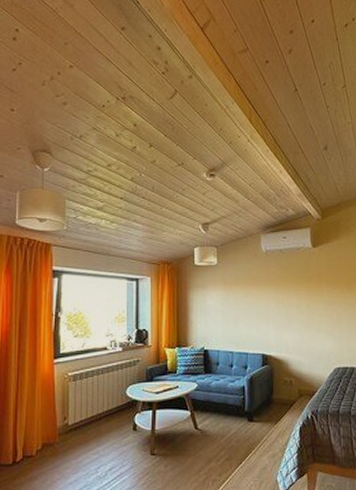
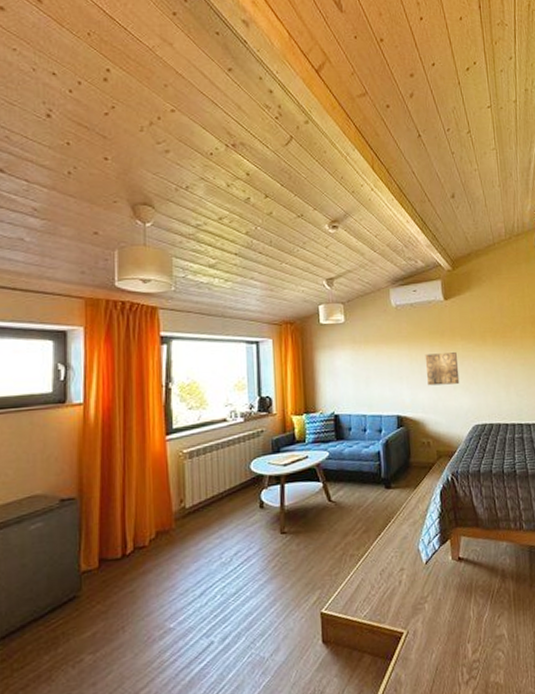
wall art: none [291,298,324,328] -> present [425,352,460,386]

